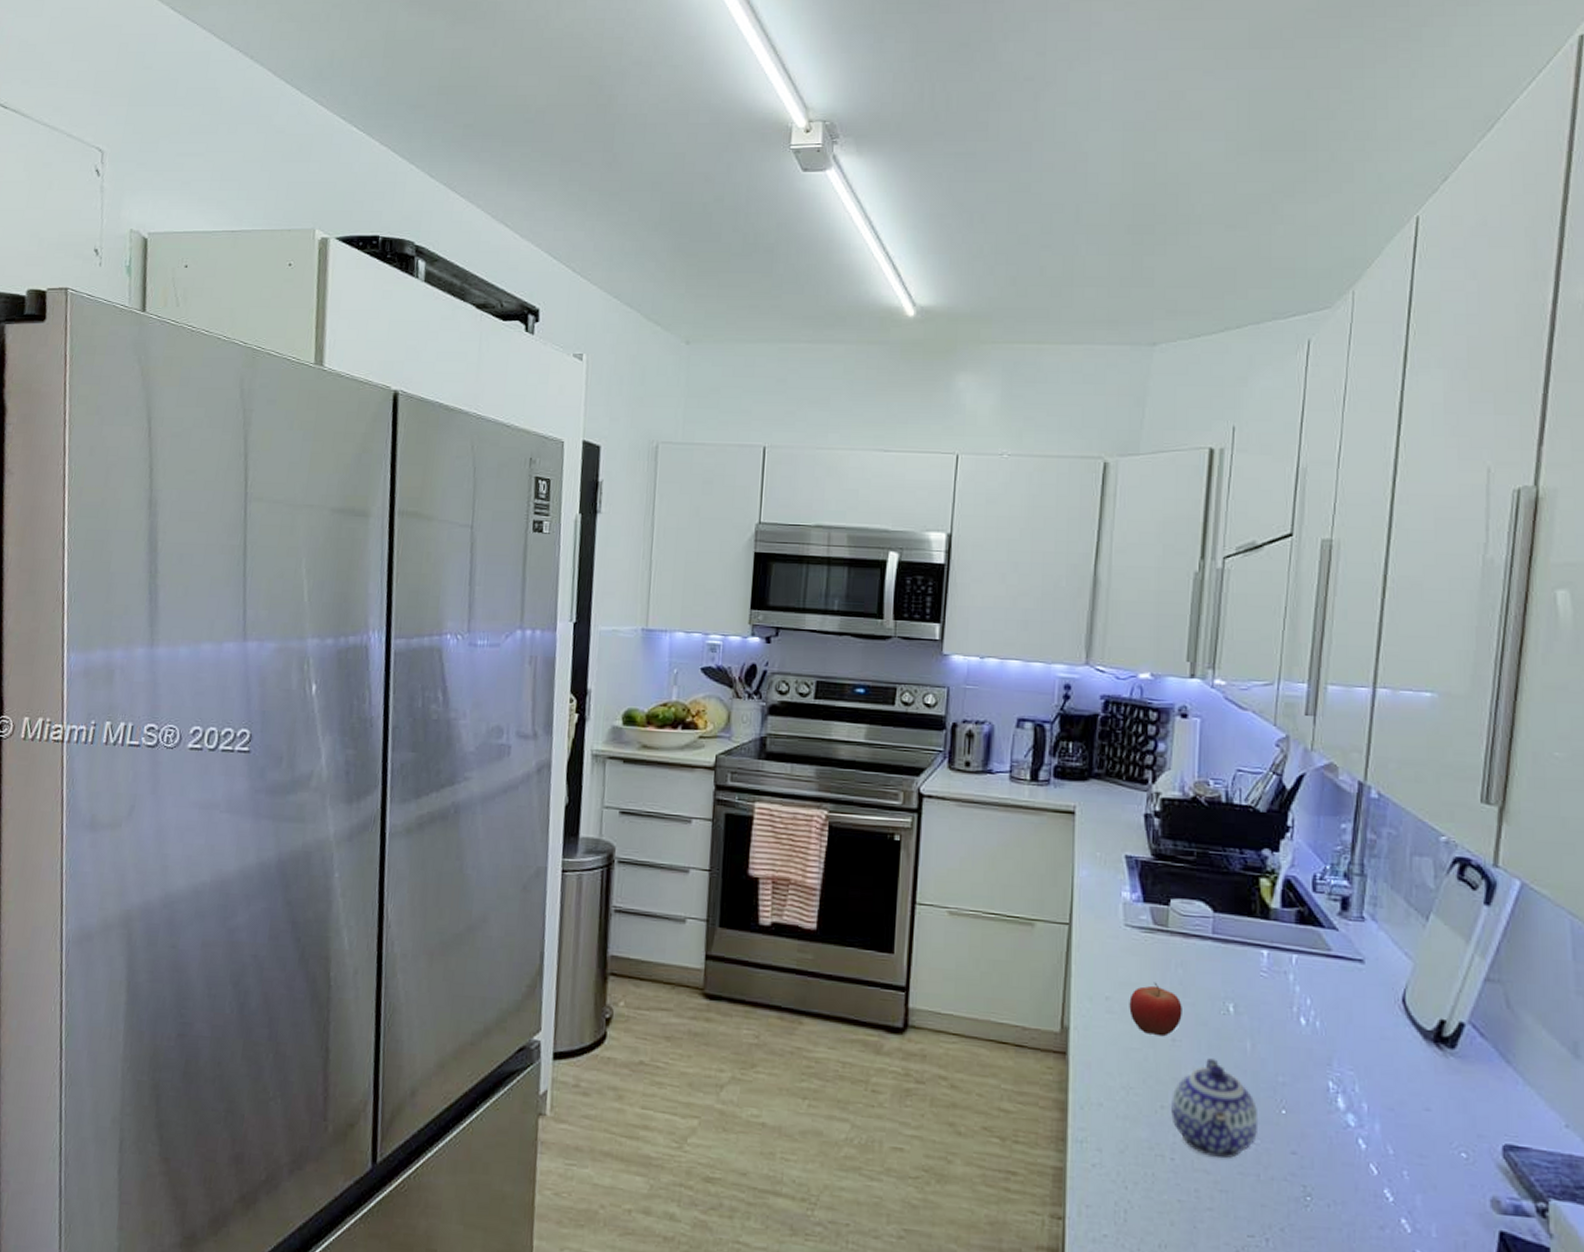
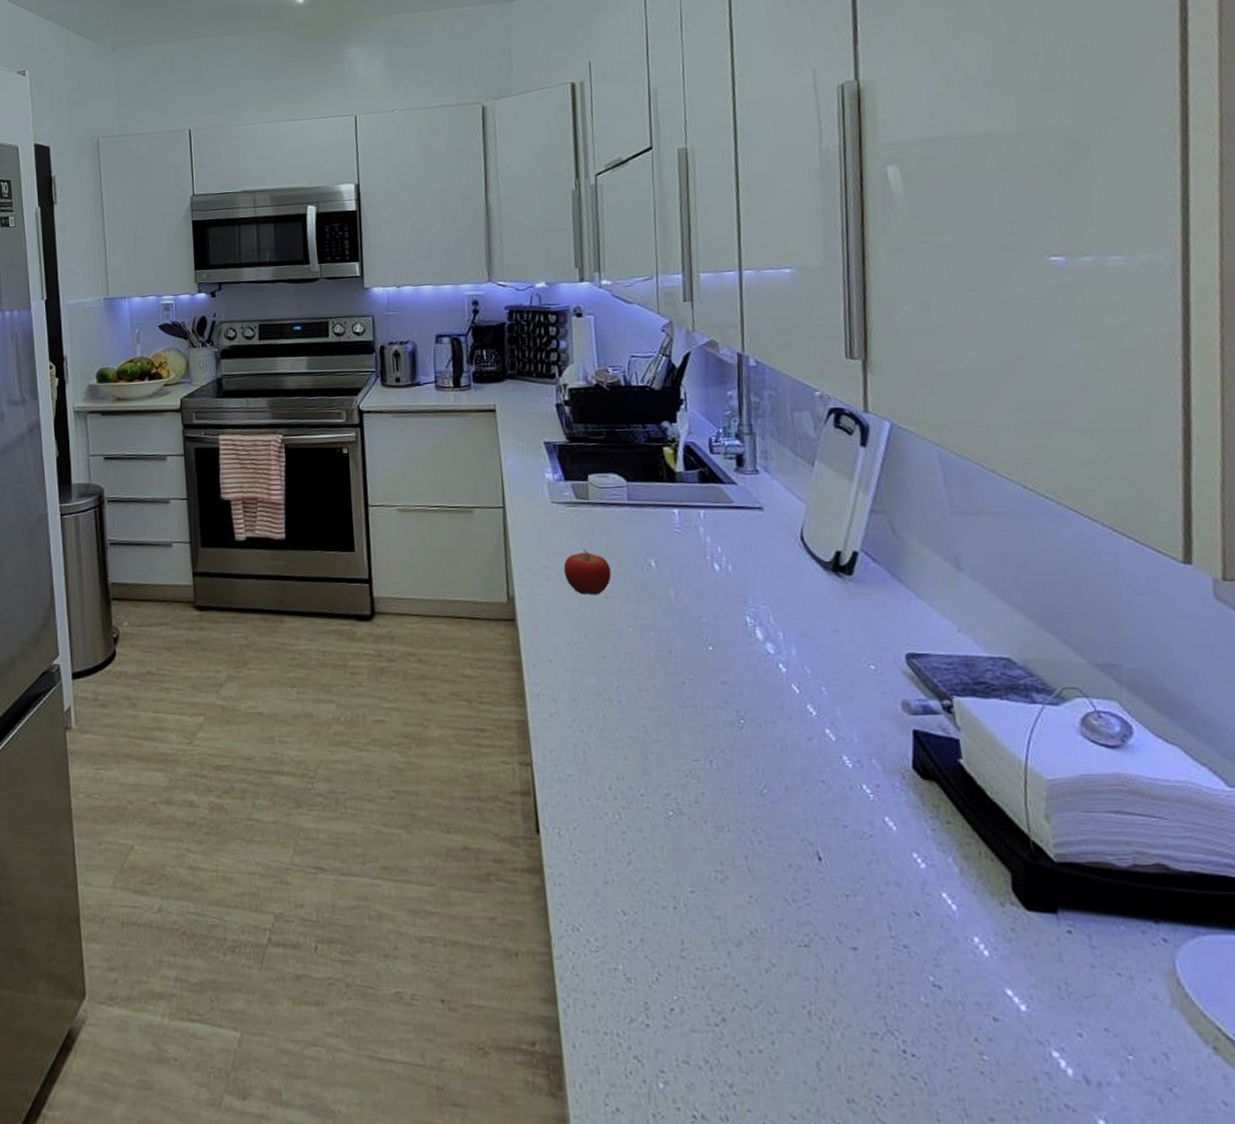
teapot: present [1171,1058,1259,1159] -> none [611,609,690,696]

